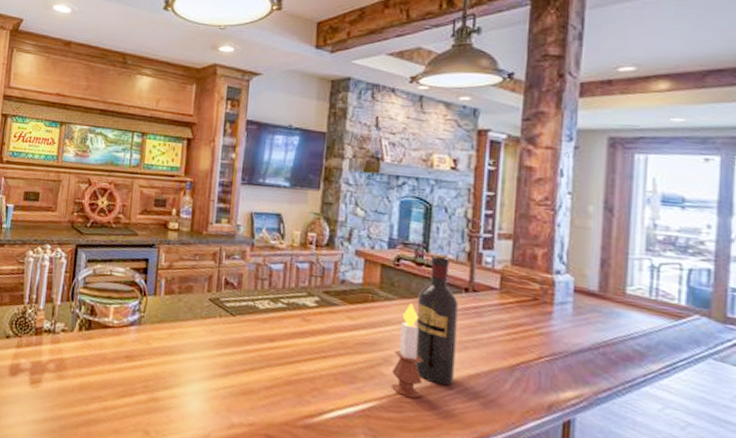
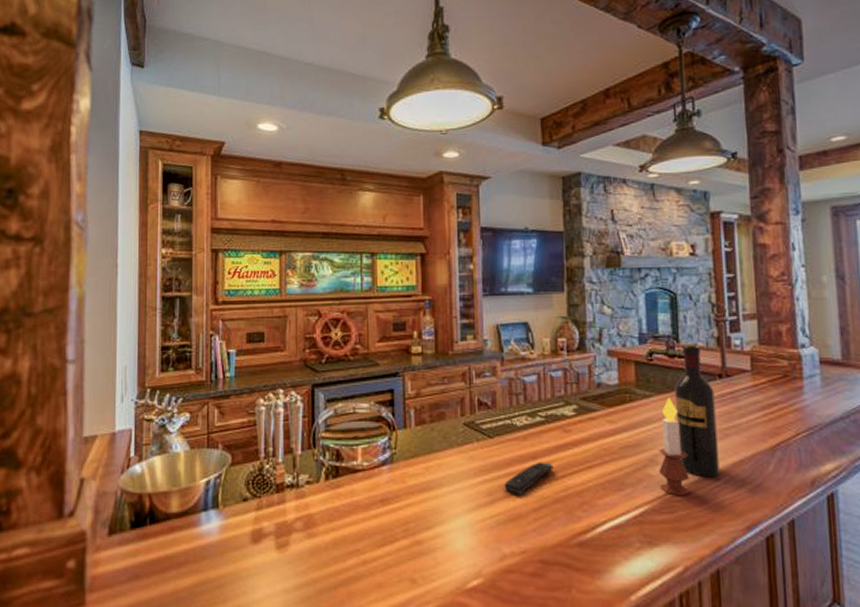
remote control: none [240,344,289,373] -> present [504,462,554,496]

